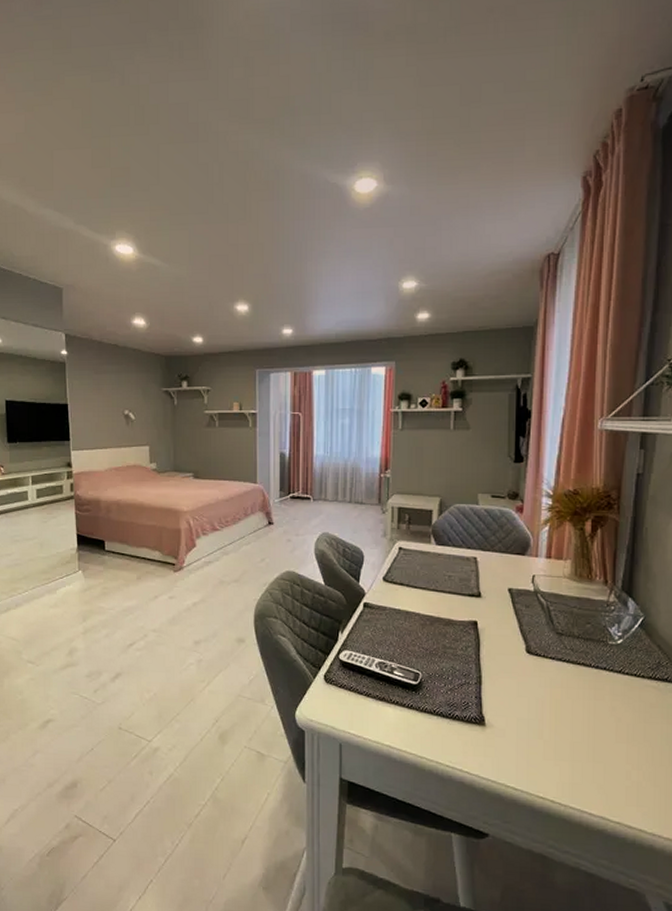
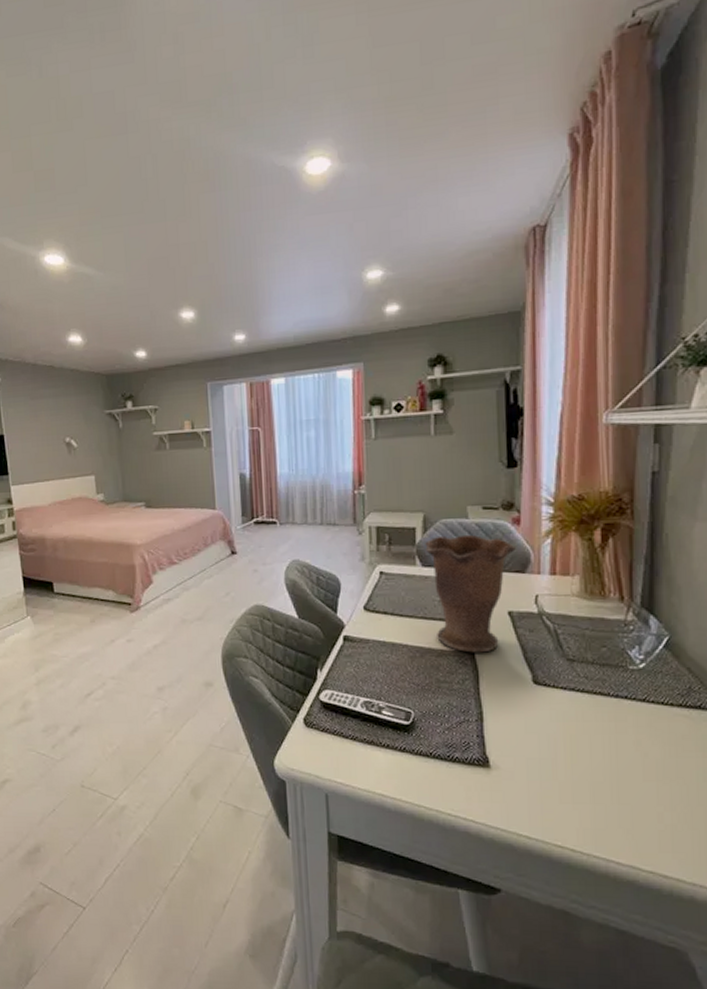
vase: none [440,518,518,624] -> present [425,535,516,653]

